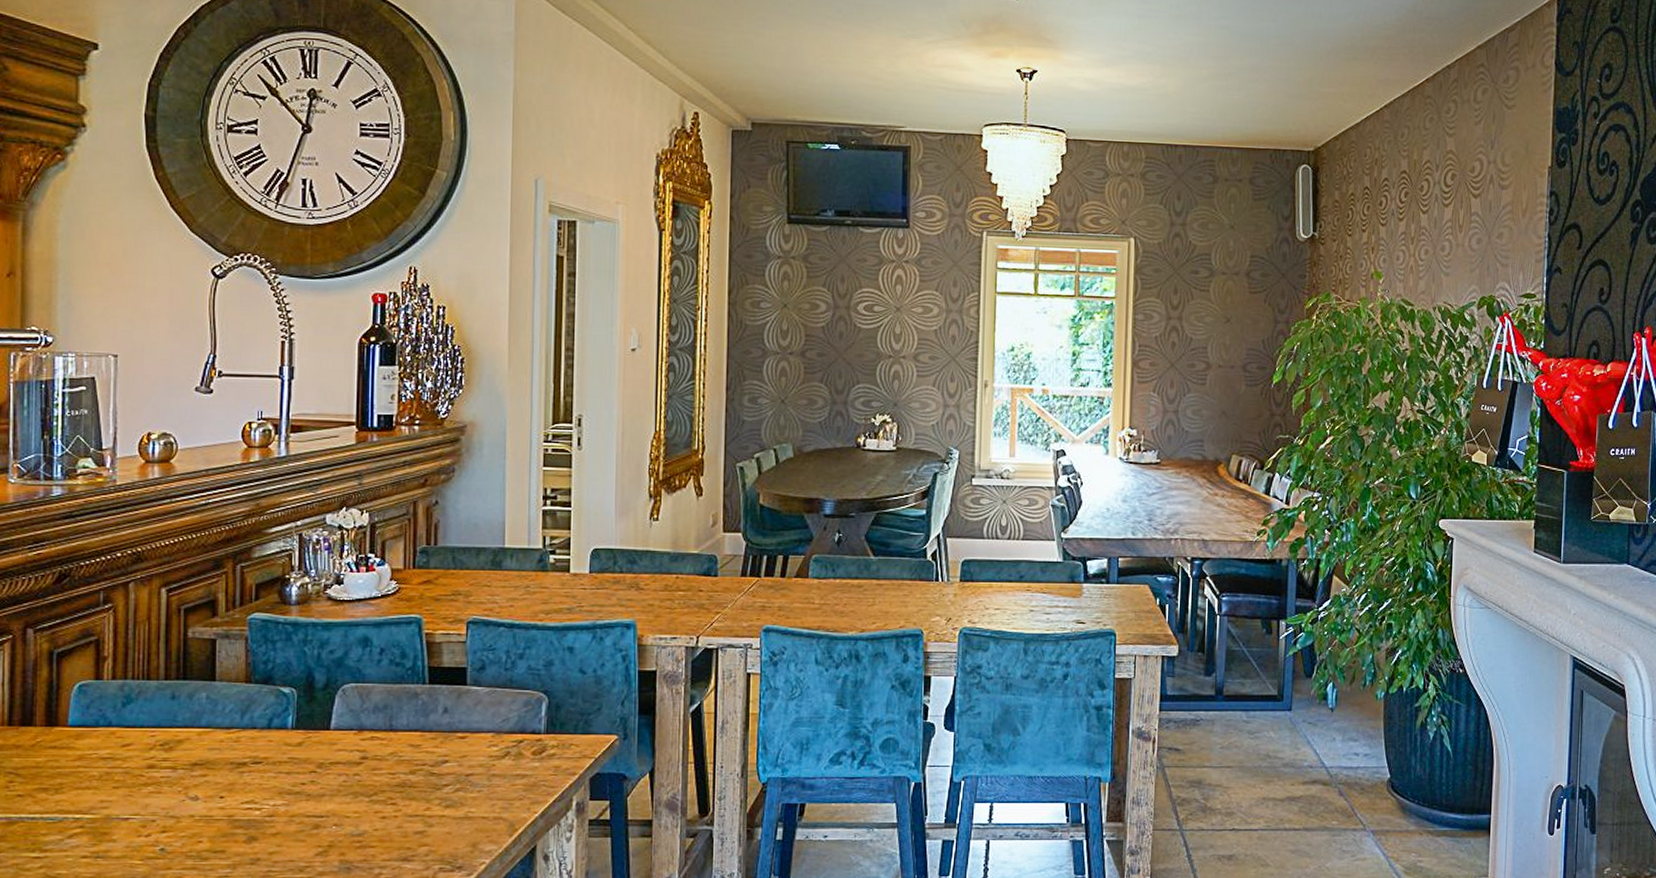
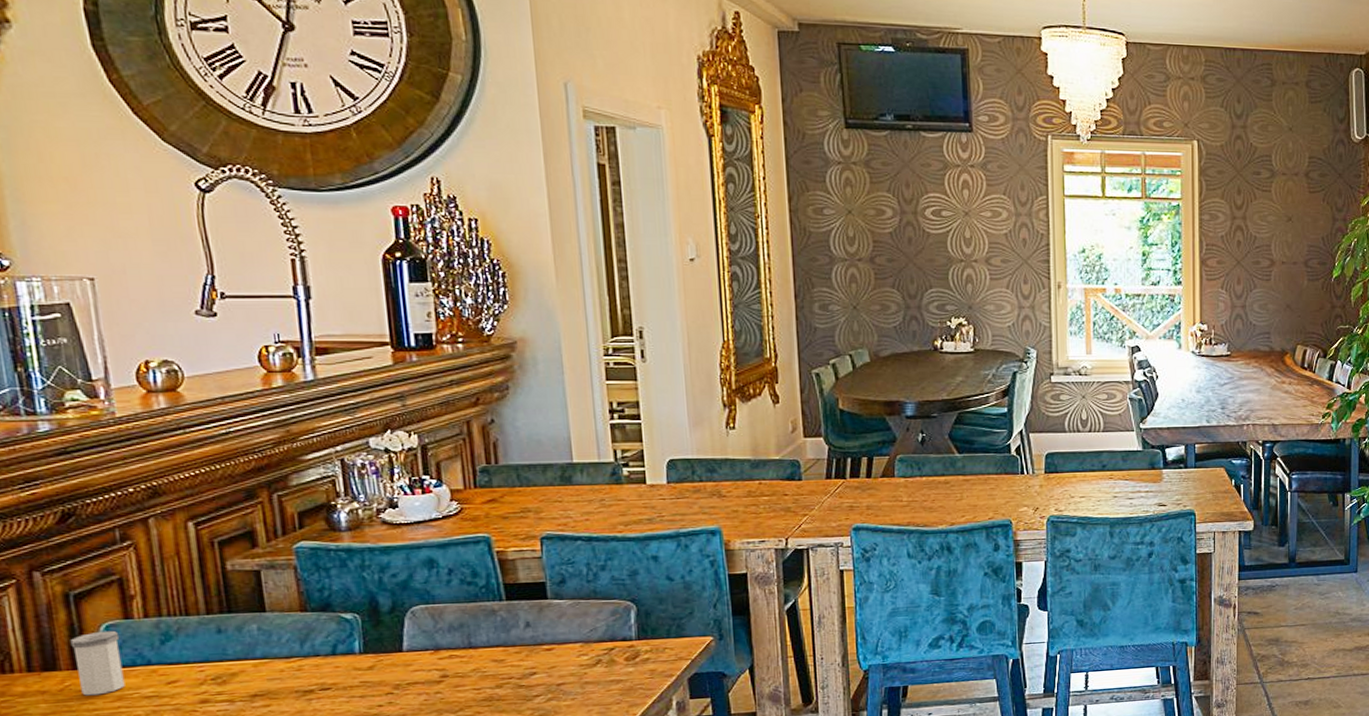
salt shaker: none [47,690,89,753] -> present [70,630,125,696]

